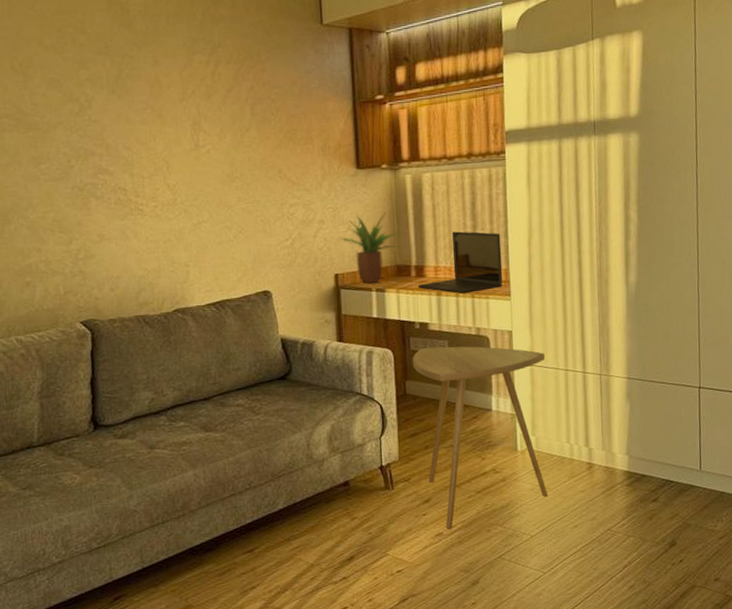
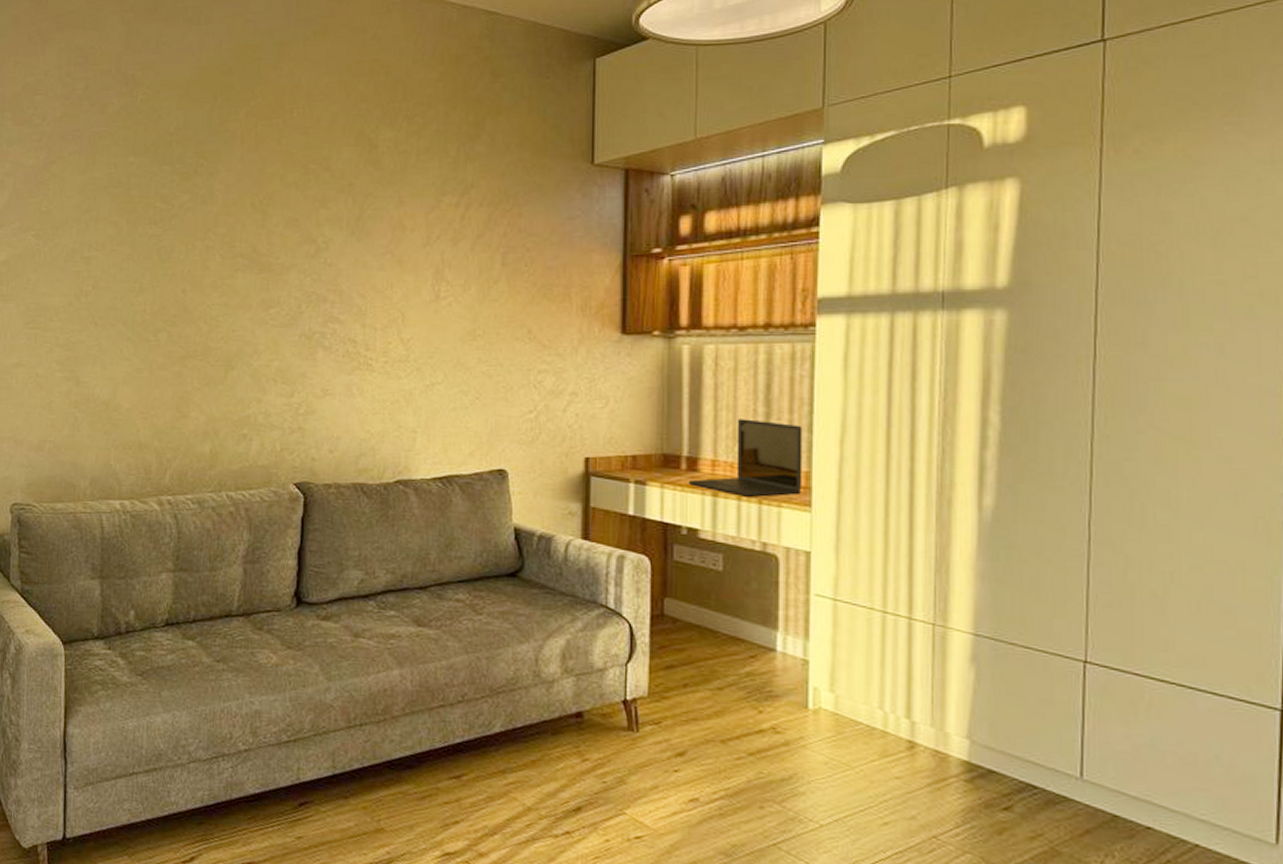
potted plant: present [341,212,398,284] -> none [596,388,666,474]
side table: present [412,346,548,530] -> none [674,559,855,796]

